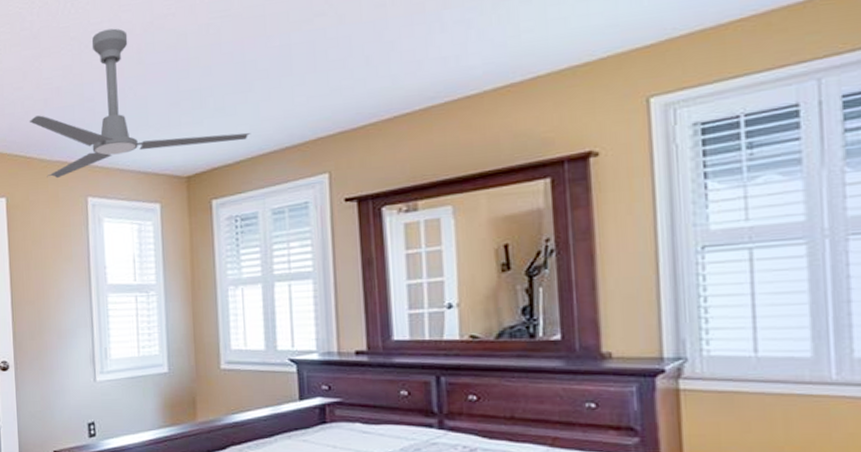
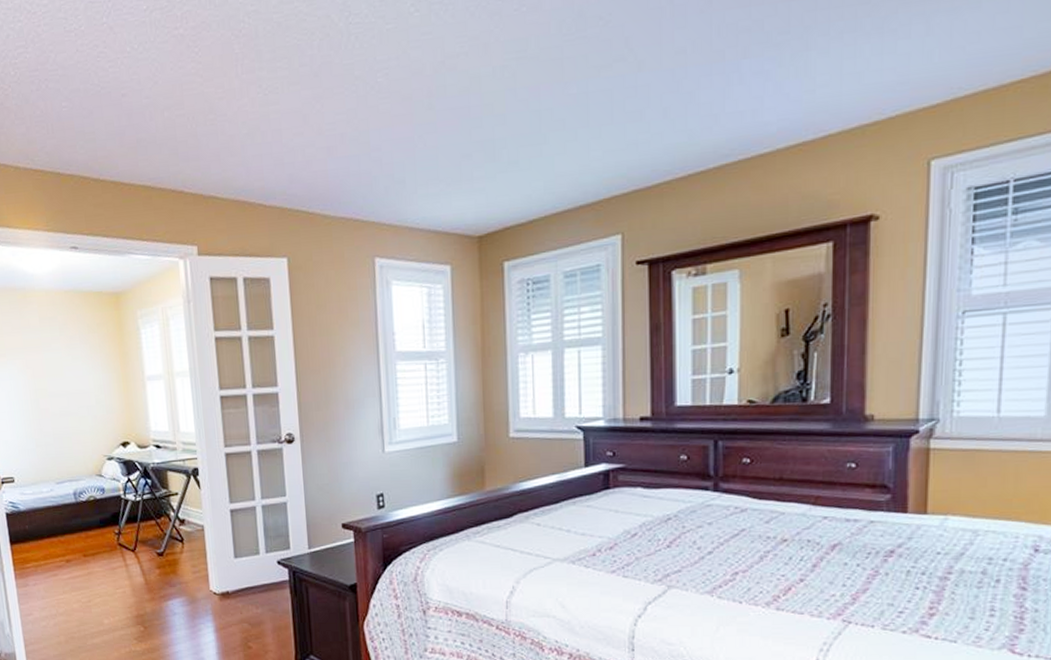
ceiling fan: present [29,28,251,179] -> none [310,67,545,237]

